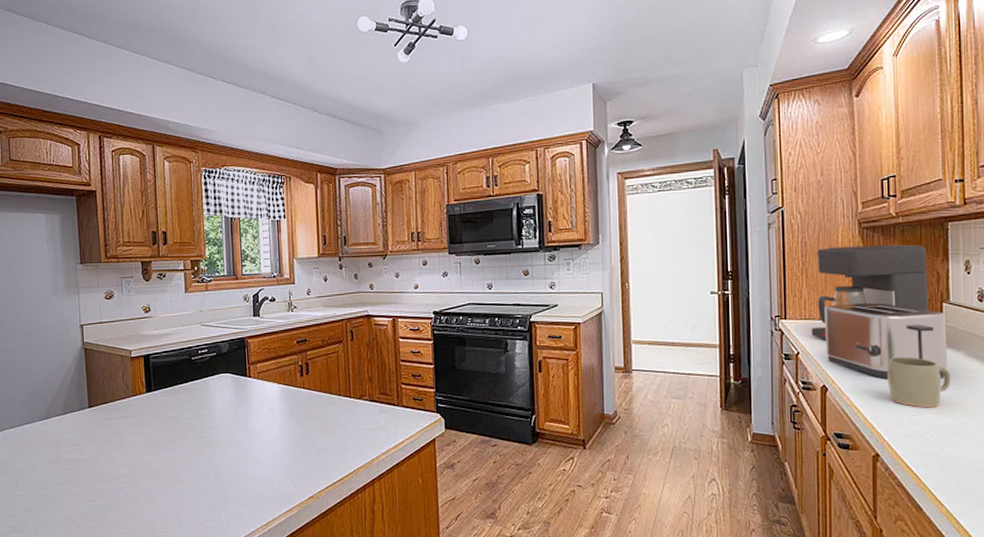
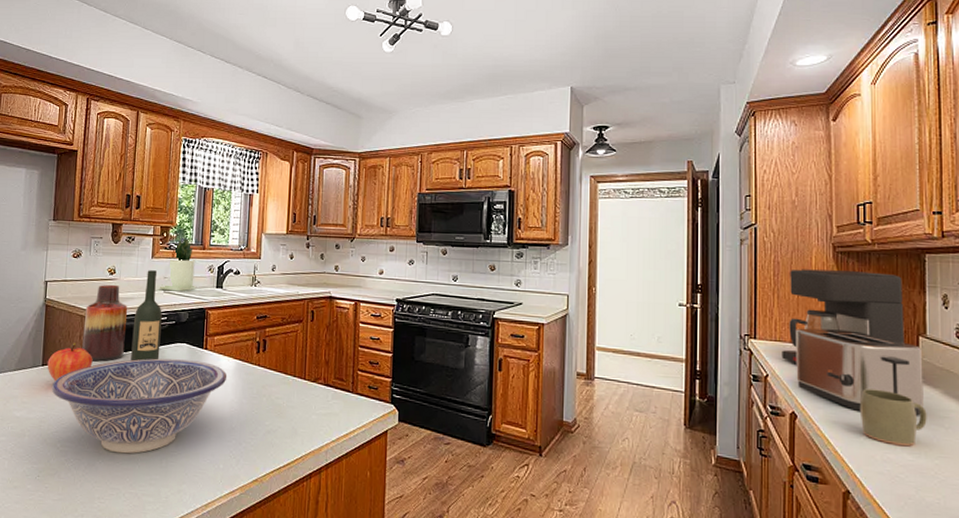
fruit: none [93,383,139,422] -> present [47,343,93,381]
decorative bowl: none [101,389,274,484] -> present [51,358,227,454]
vase: none [125,322,169,399] -> present [82,284,128,362]
wine bottle: none [174,305,205,396] -> present [131,270,162,362]
planter: none [196,269,233,324] -> present [159,237,196,292]

